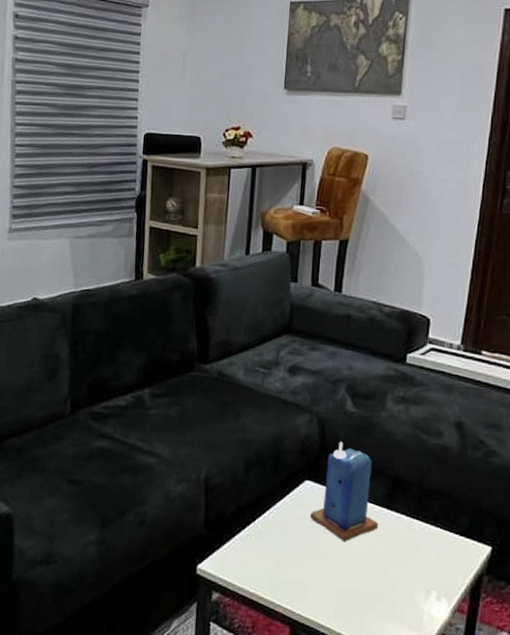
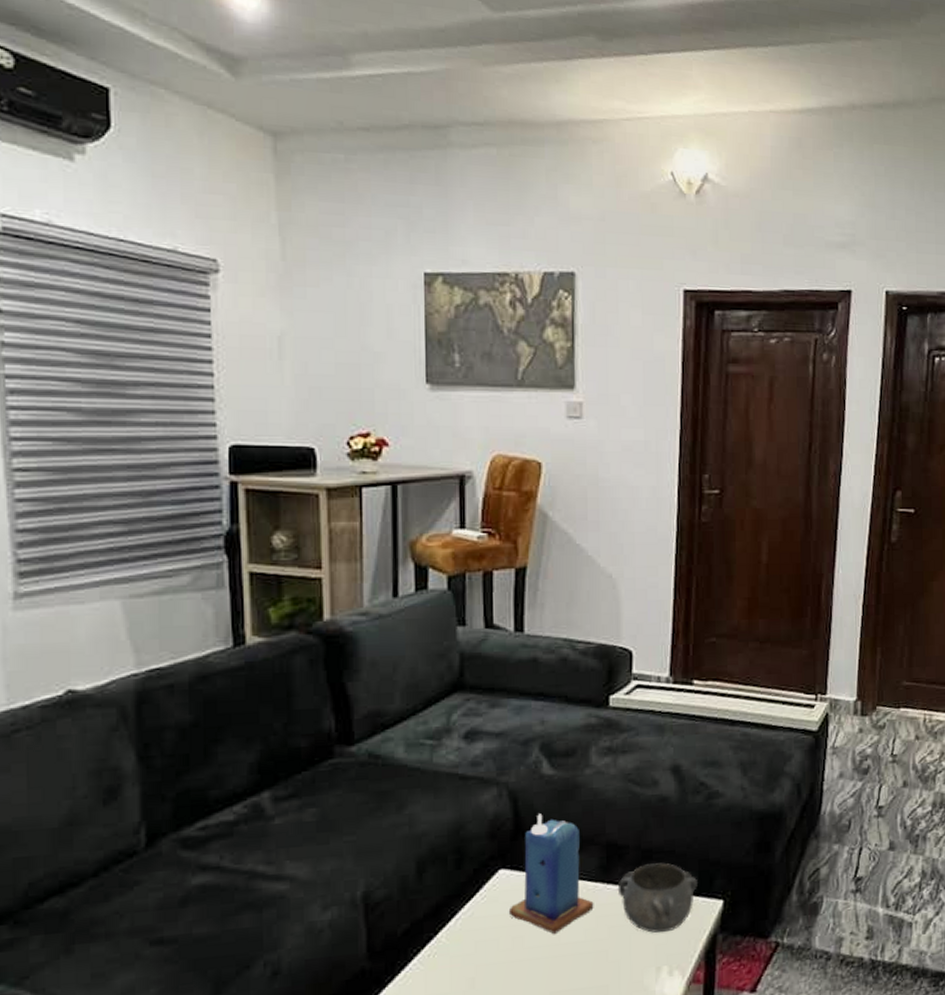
decorative bowl: none [399,501,470,563] -> present [617,863,697,934]

